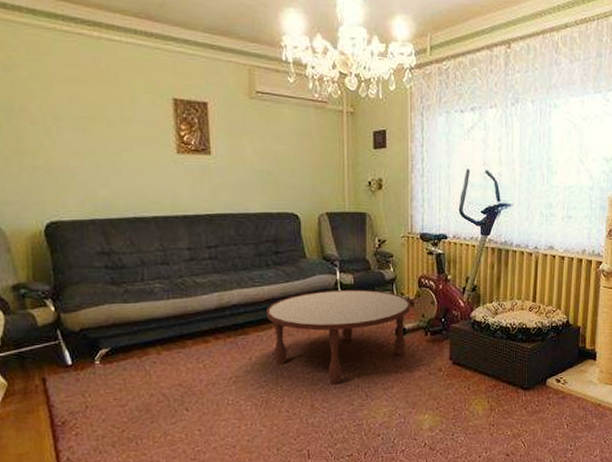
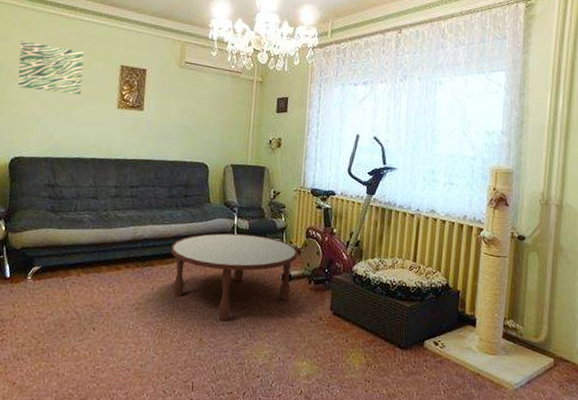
wall art: none [30,69,126,139] -> present [17,40,85,95]

